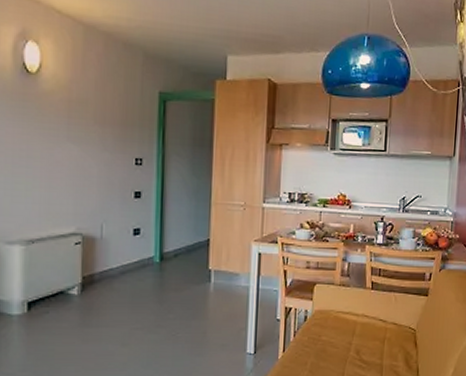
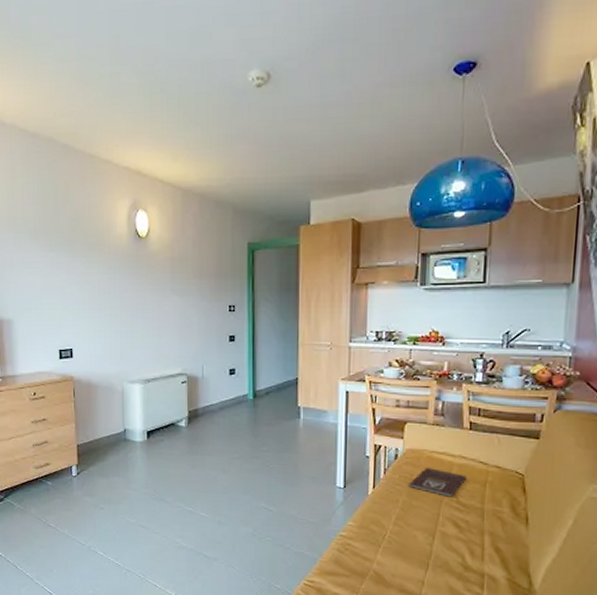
book: none [317,328,369,356] -> present [409,468,467,497]

